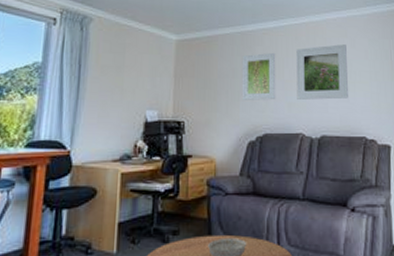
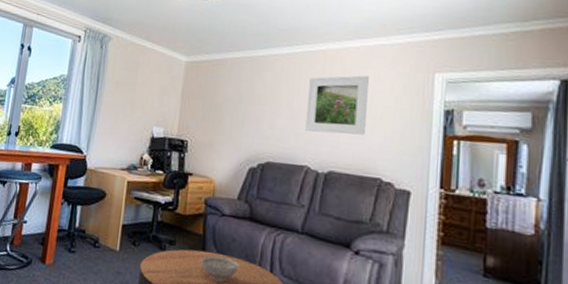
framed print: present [241,52,276,100] -> none [246,79,287,129]

